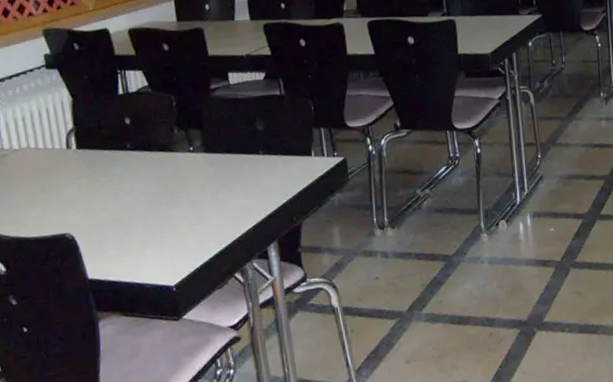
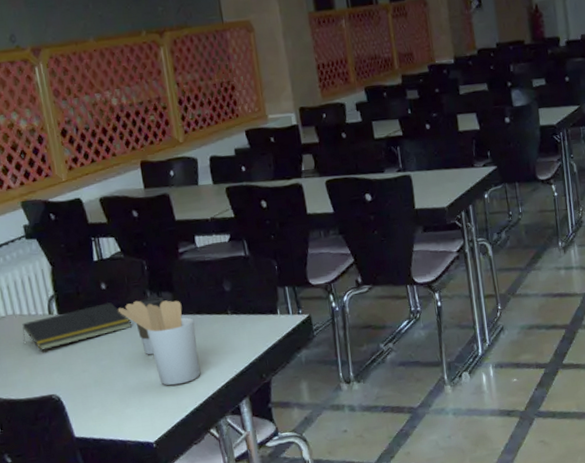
notepad: none [37,138,157,187] -> present [22,302,133,351]
utensil holder: none [141,137,227,227] -> present [117,300,200,386]
coffee cup: none [161,134,192,194] -> present [136,297,164,355]

